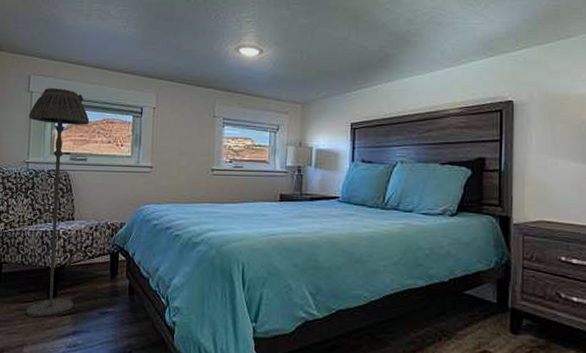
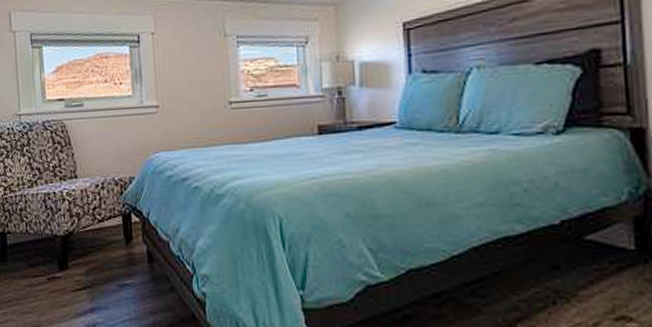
floor lamp: present [26,88,90,317] -> none [14,23,88,293]

